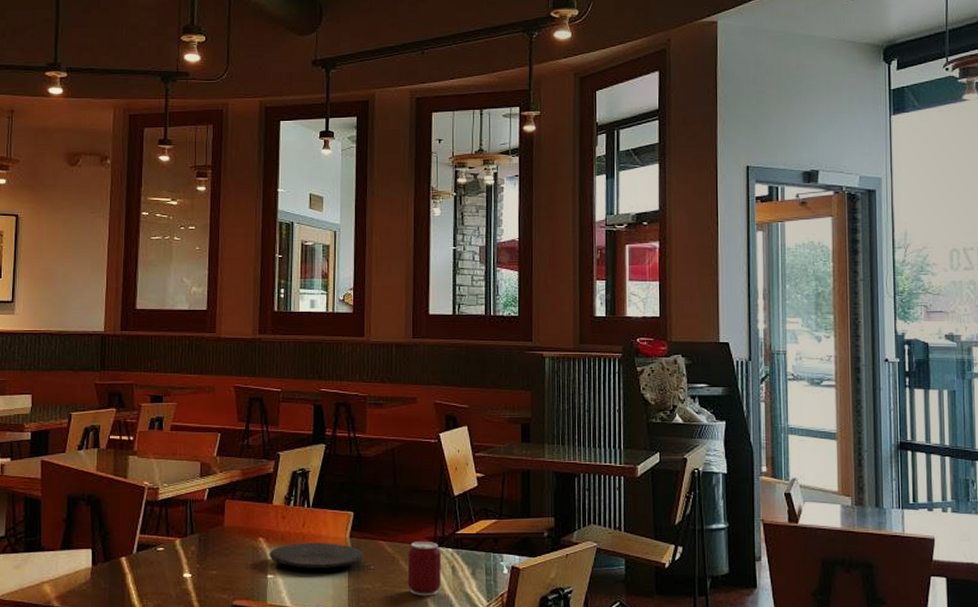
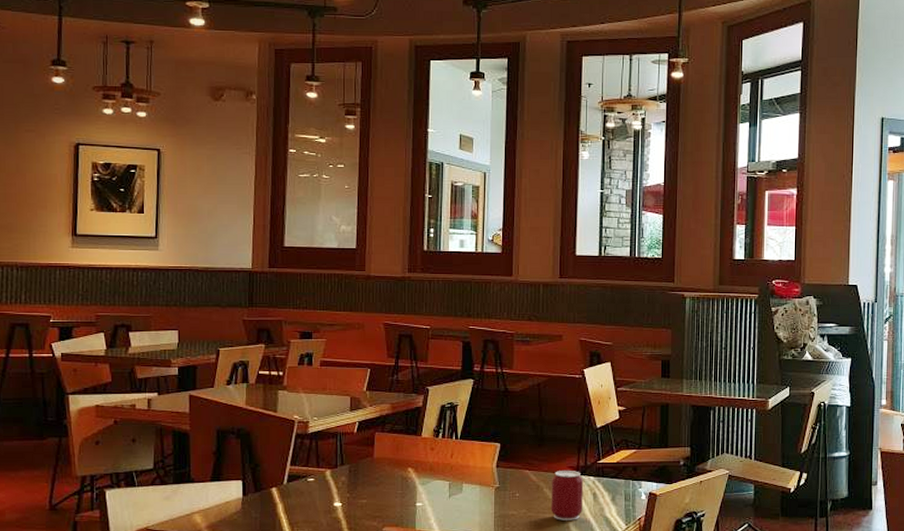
plate: present [269,542,364,570] -> none [418,472,509,498]

